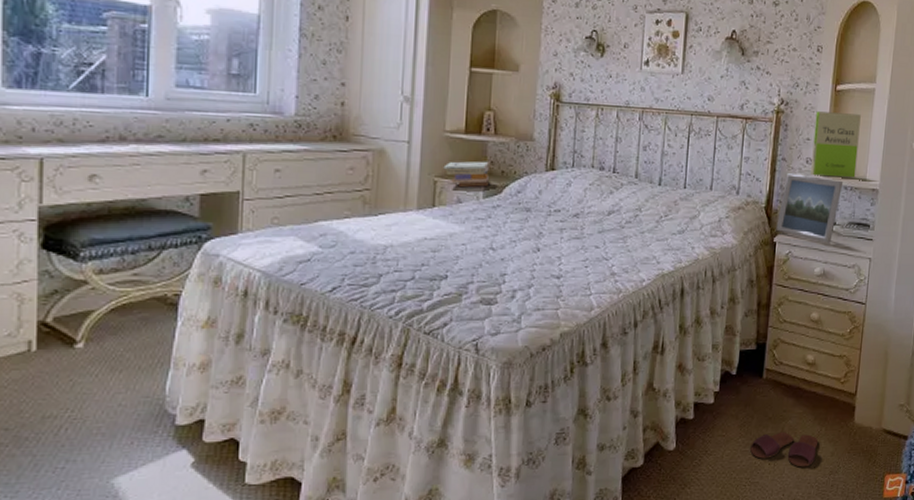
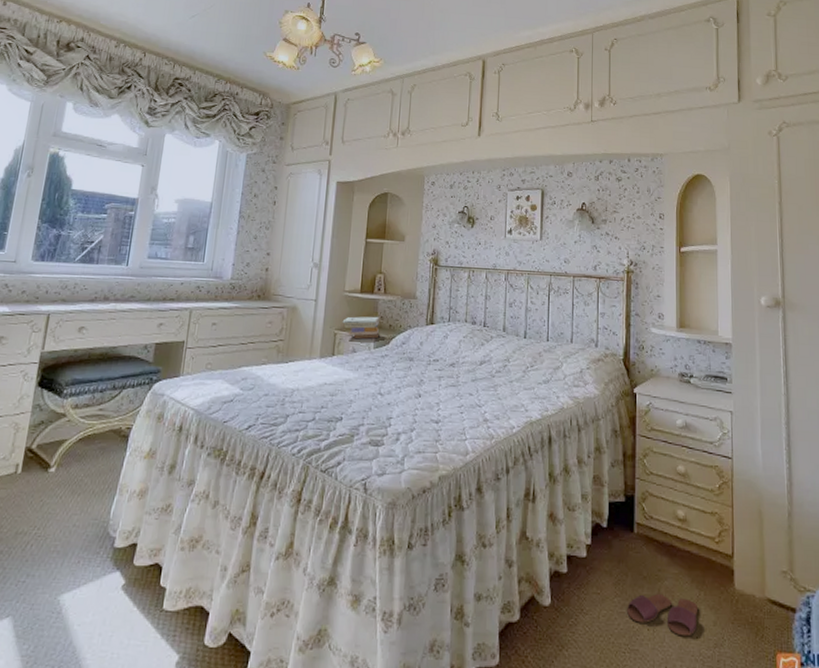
picture frame: present [774,173,844,245] -> none [634,328,696,397]
book: present [811,111,861,178] -> none [663,271,707,332]

